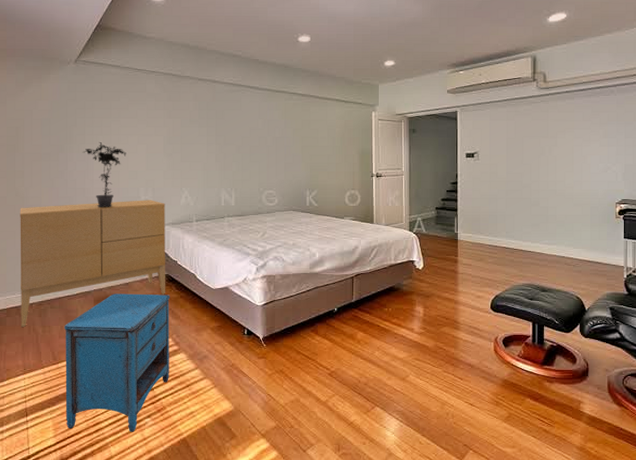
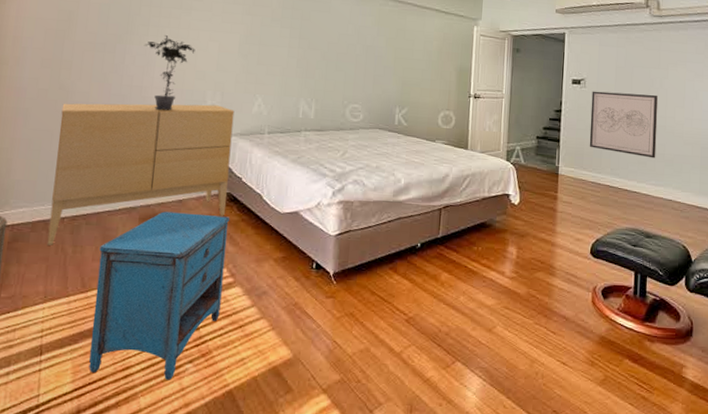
wall art: none [485,162,548,220] -> present [589,91,658,159]

